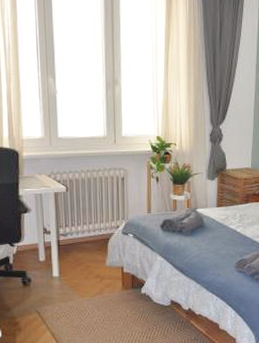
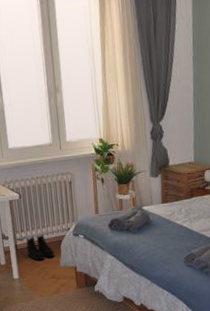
boots: none [70,231,100,259] -> present [26,235,54,261]

